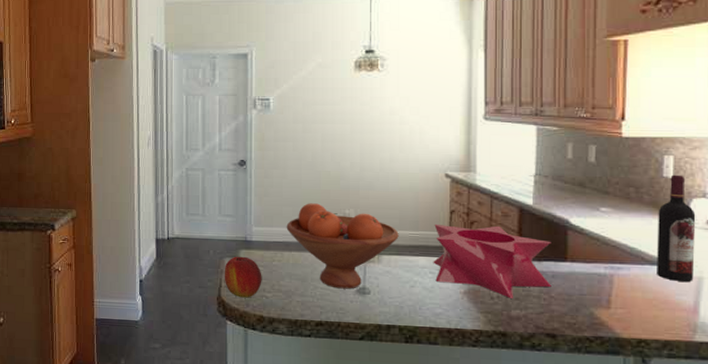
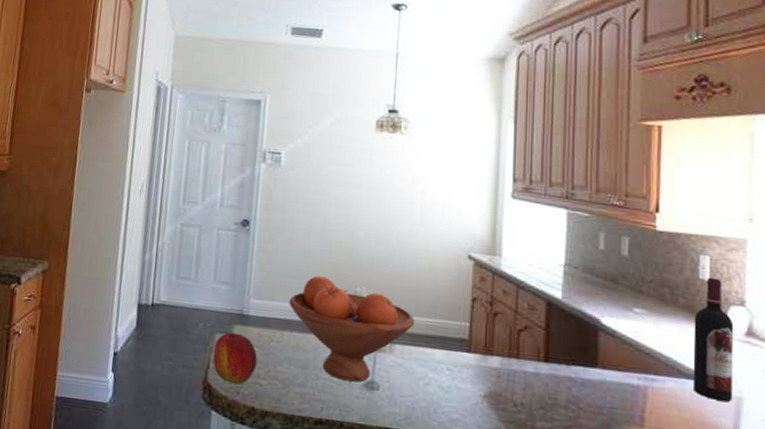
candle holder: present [433,223,551,298] -> none [451,312,581,407]

